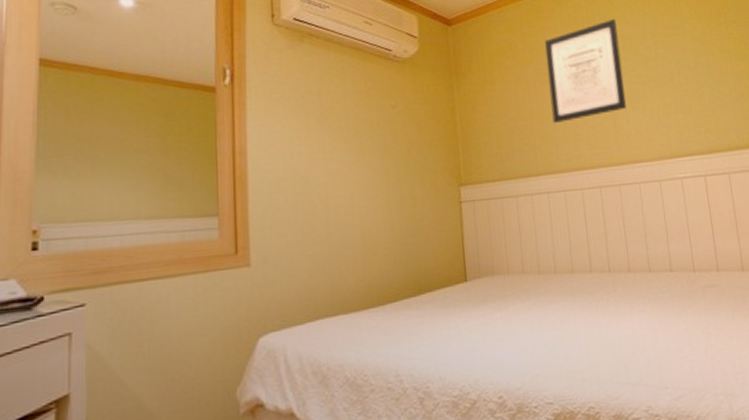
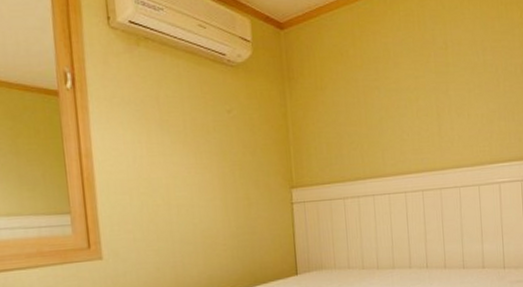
wall art: present [545,18,627,124] -> none [375,22,453,130]

